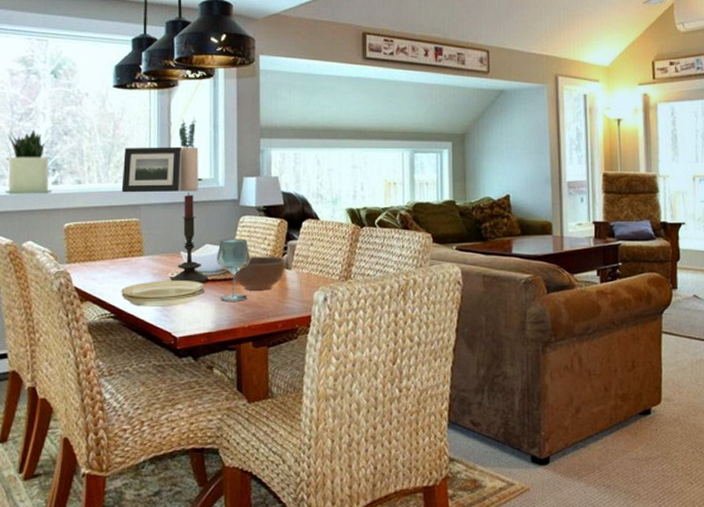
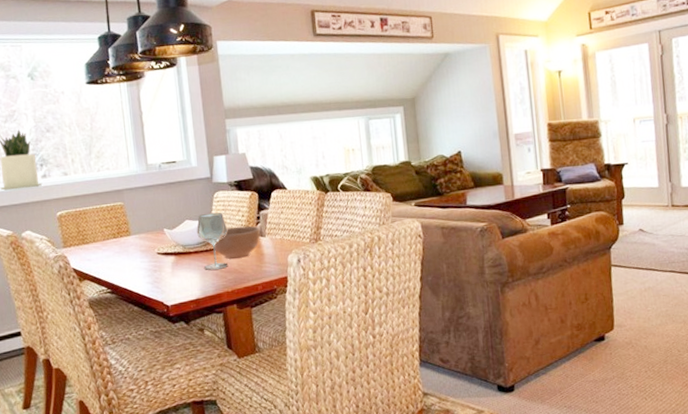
picture frame: present [121,147,182,193] -> none [102,133,156,180]
plate: present [121,281,206,308] -> none [114,254,190,281]
candle: present [170,193,209,284] -> none [157,175,192,257]
vase: present [178,117,199,191] -> none [150,105,174,175]

